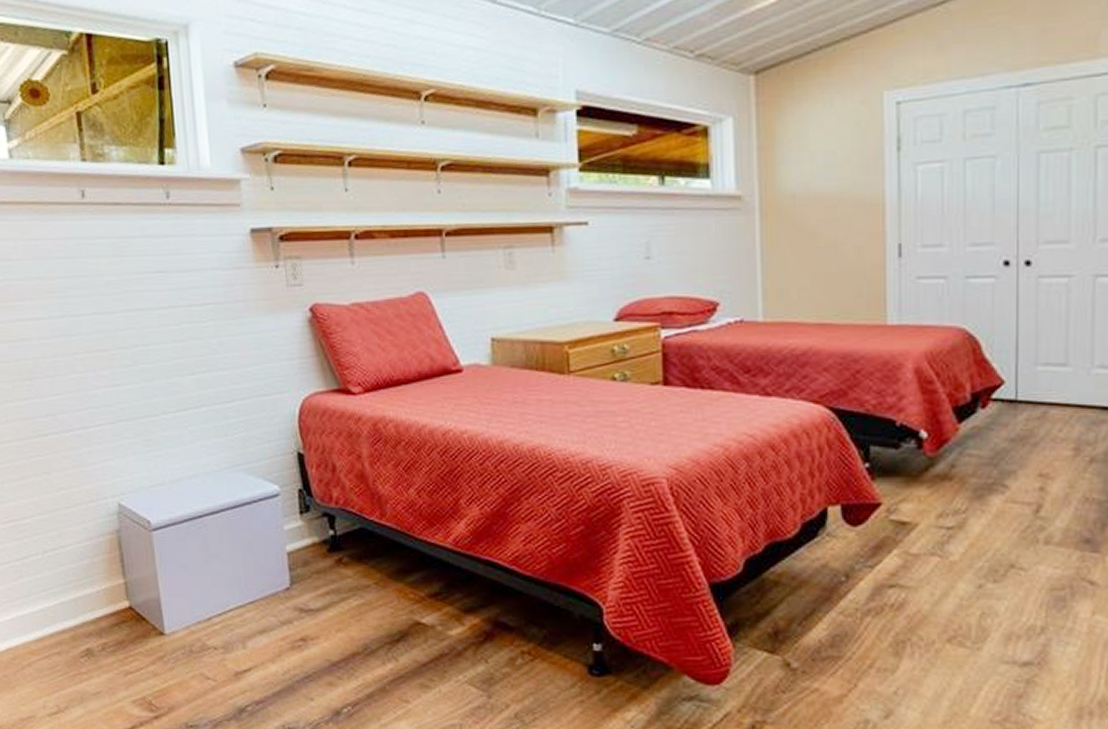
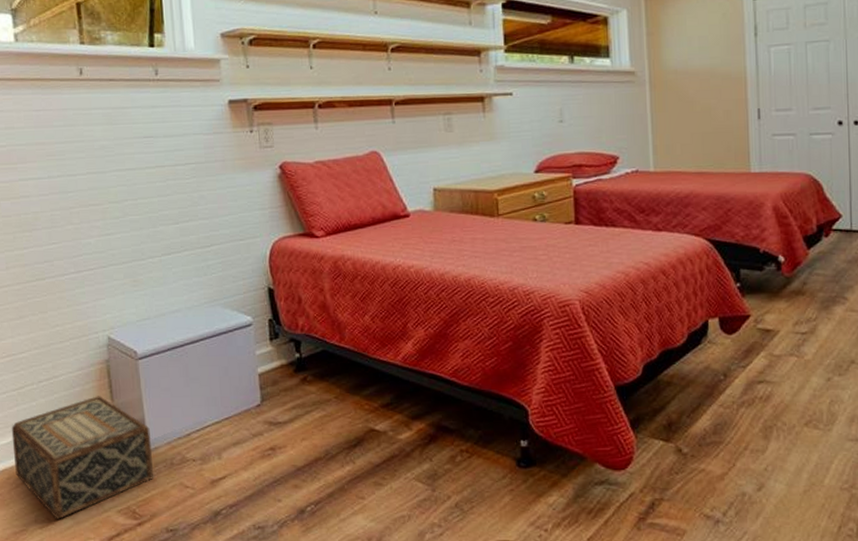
woven basket: none [15,570,172,707] -> present [11,396,154,519]

